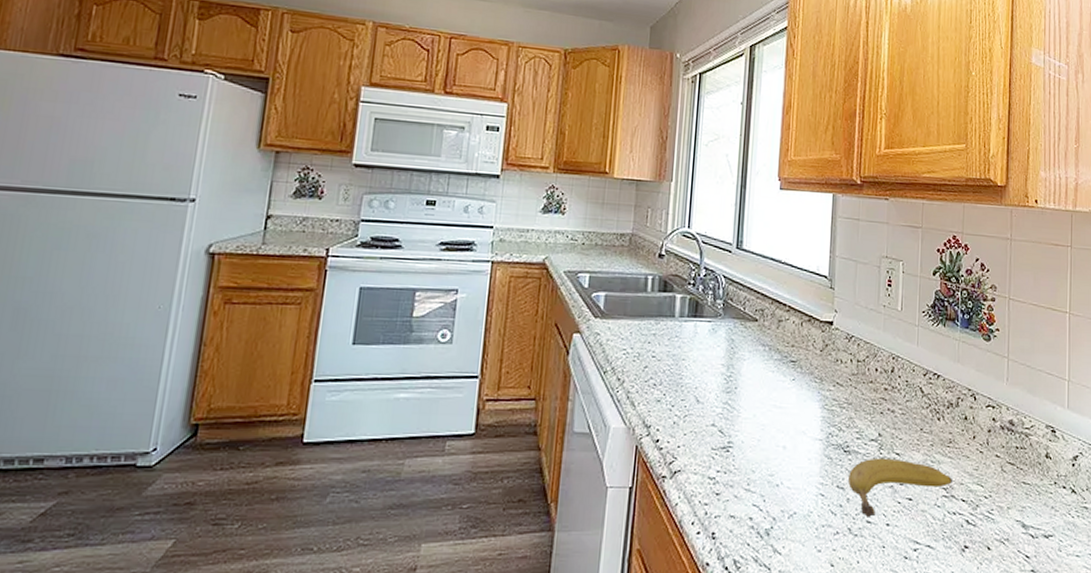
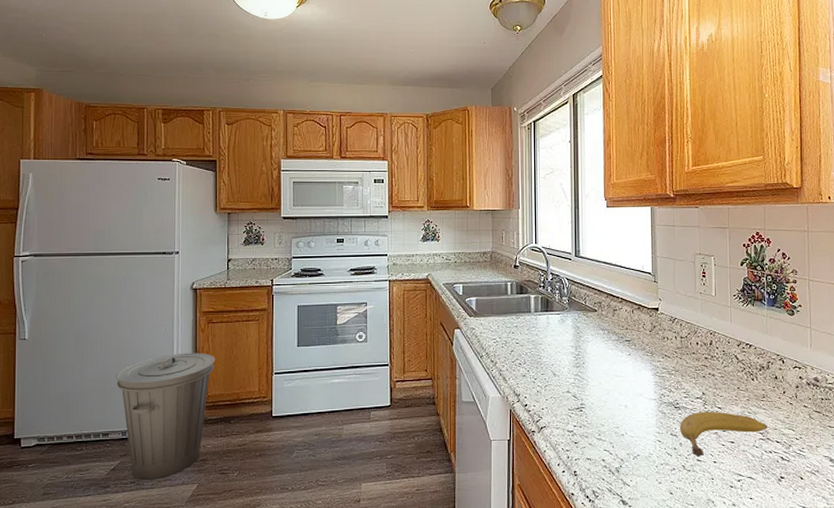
trash can: none [68,344,229,532] -> present [115,352,215,480]

